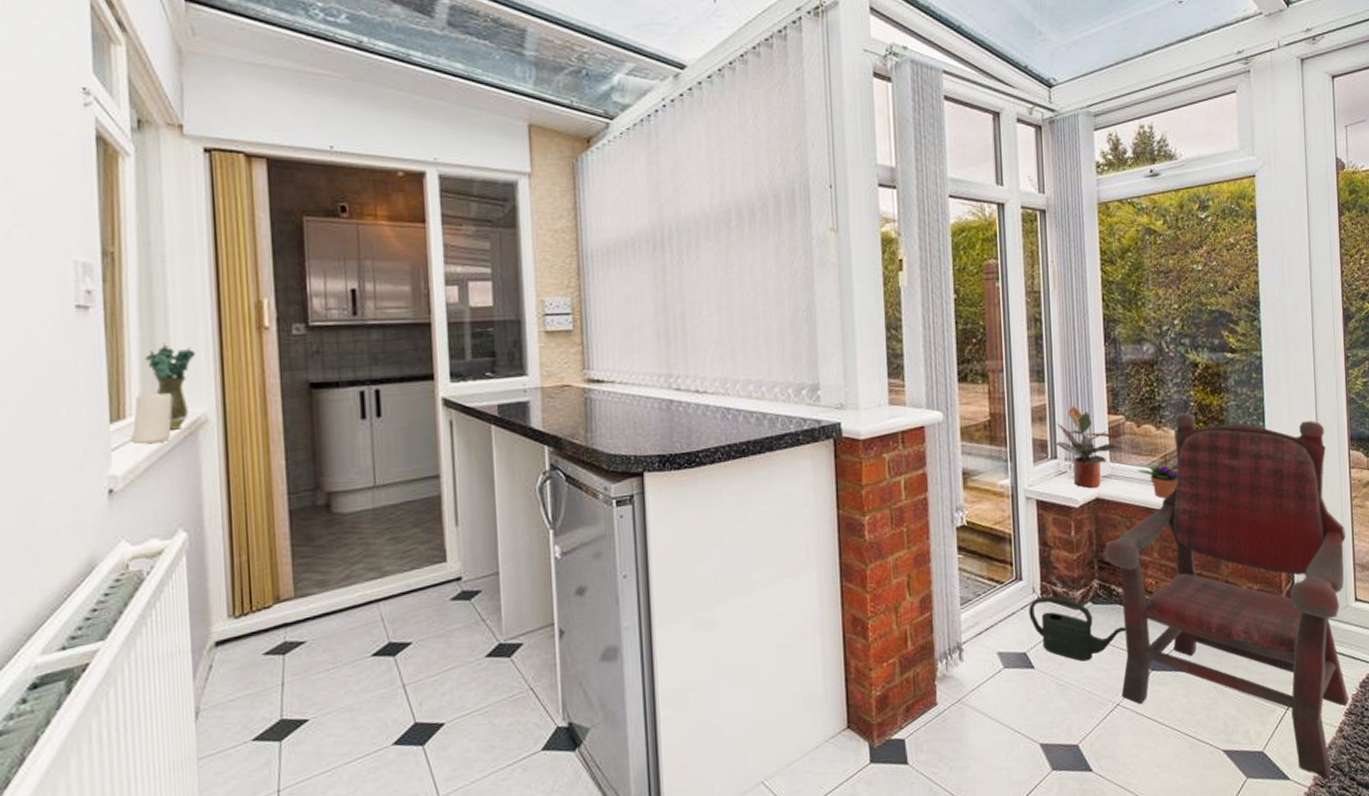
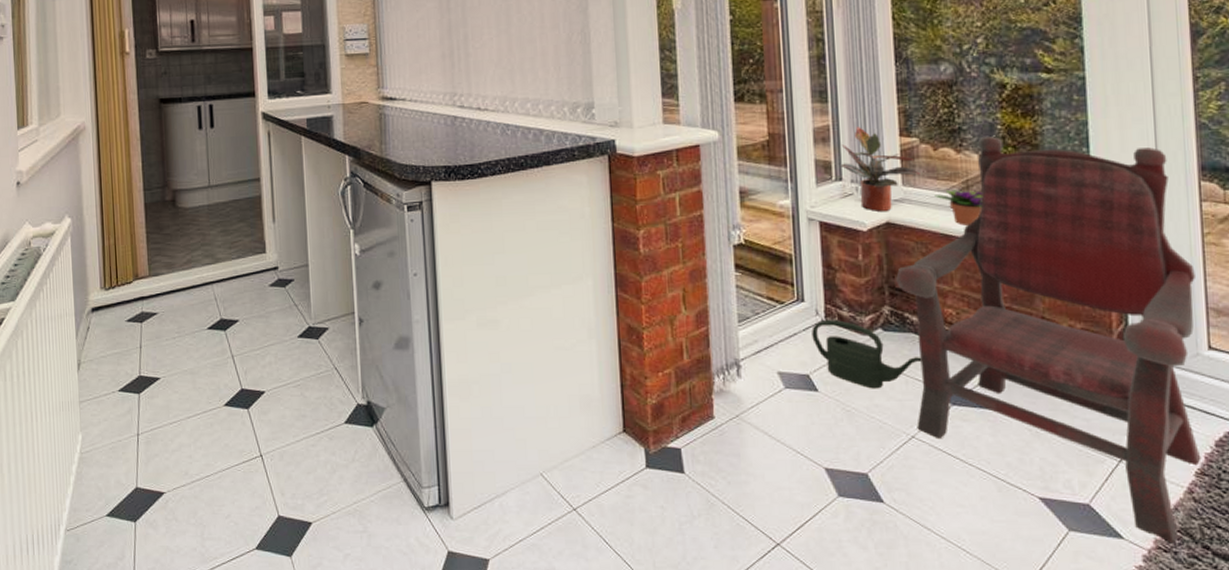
candle: present [132,392,172,443] -> none [32,105,60,146]
vase: present [145,342,195,430] -> none [41,65,76,136]

